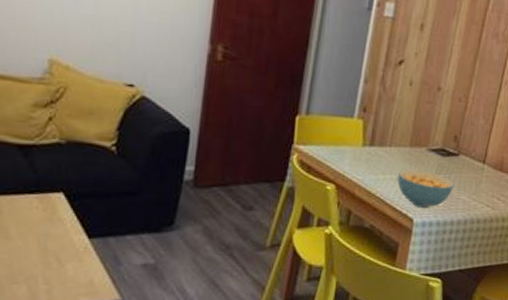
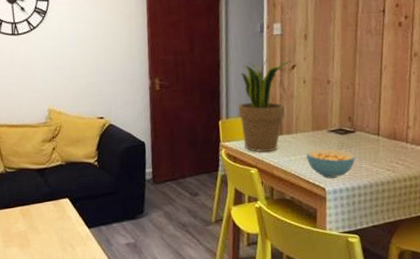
potted plant: none [322,46,401,166] -> present [238,59,292,153]

